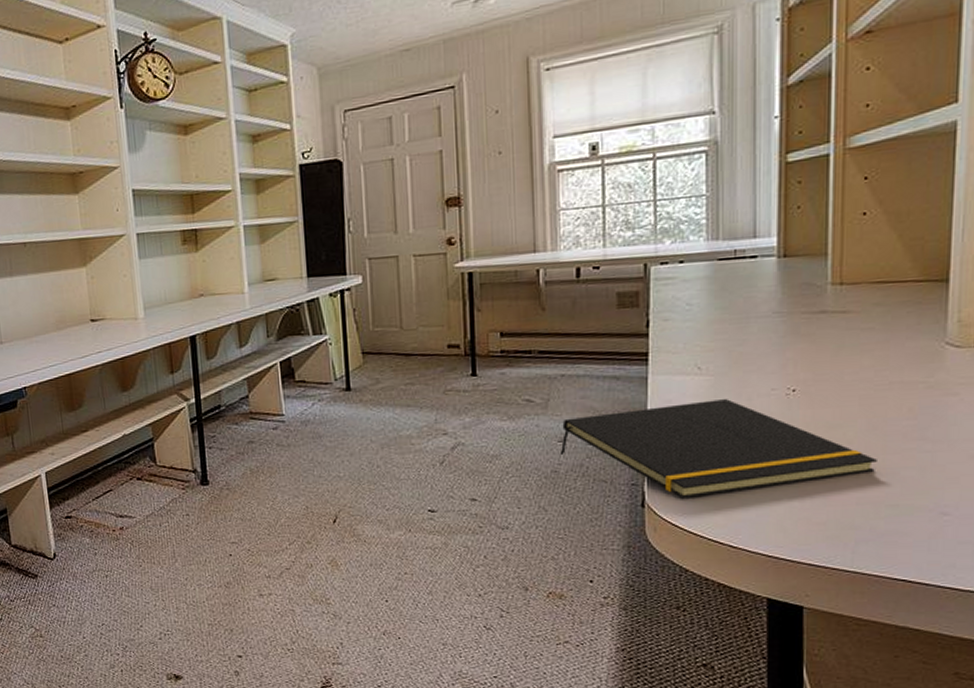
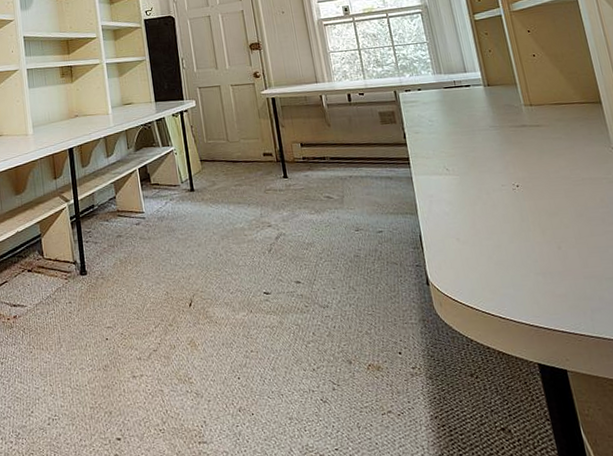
notepad: present [559,399,877,499] -> none [356,194,590,277]

